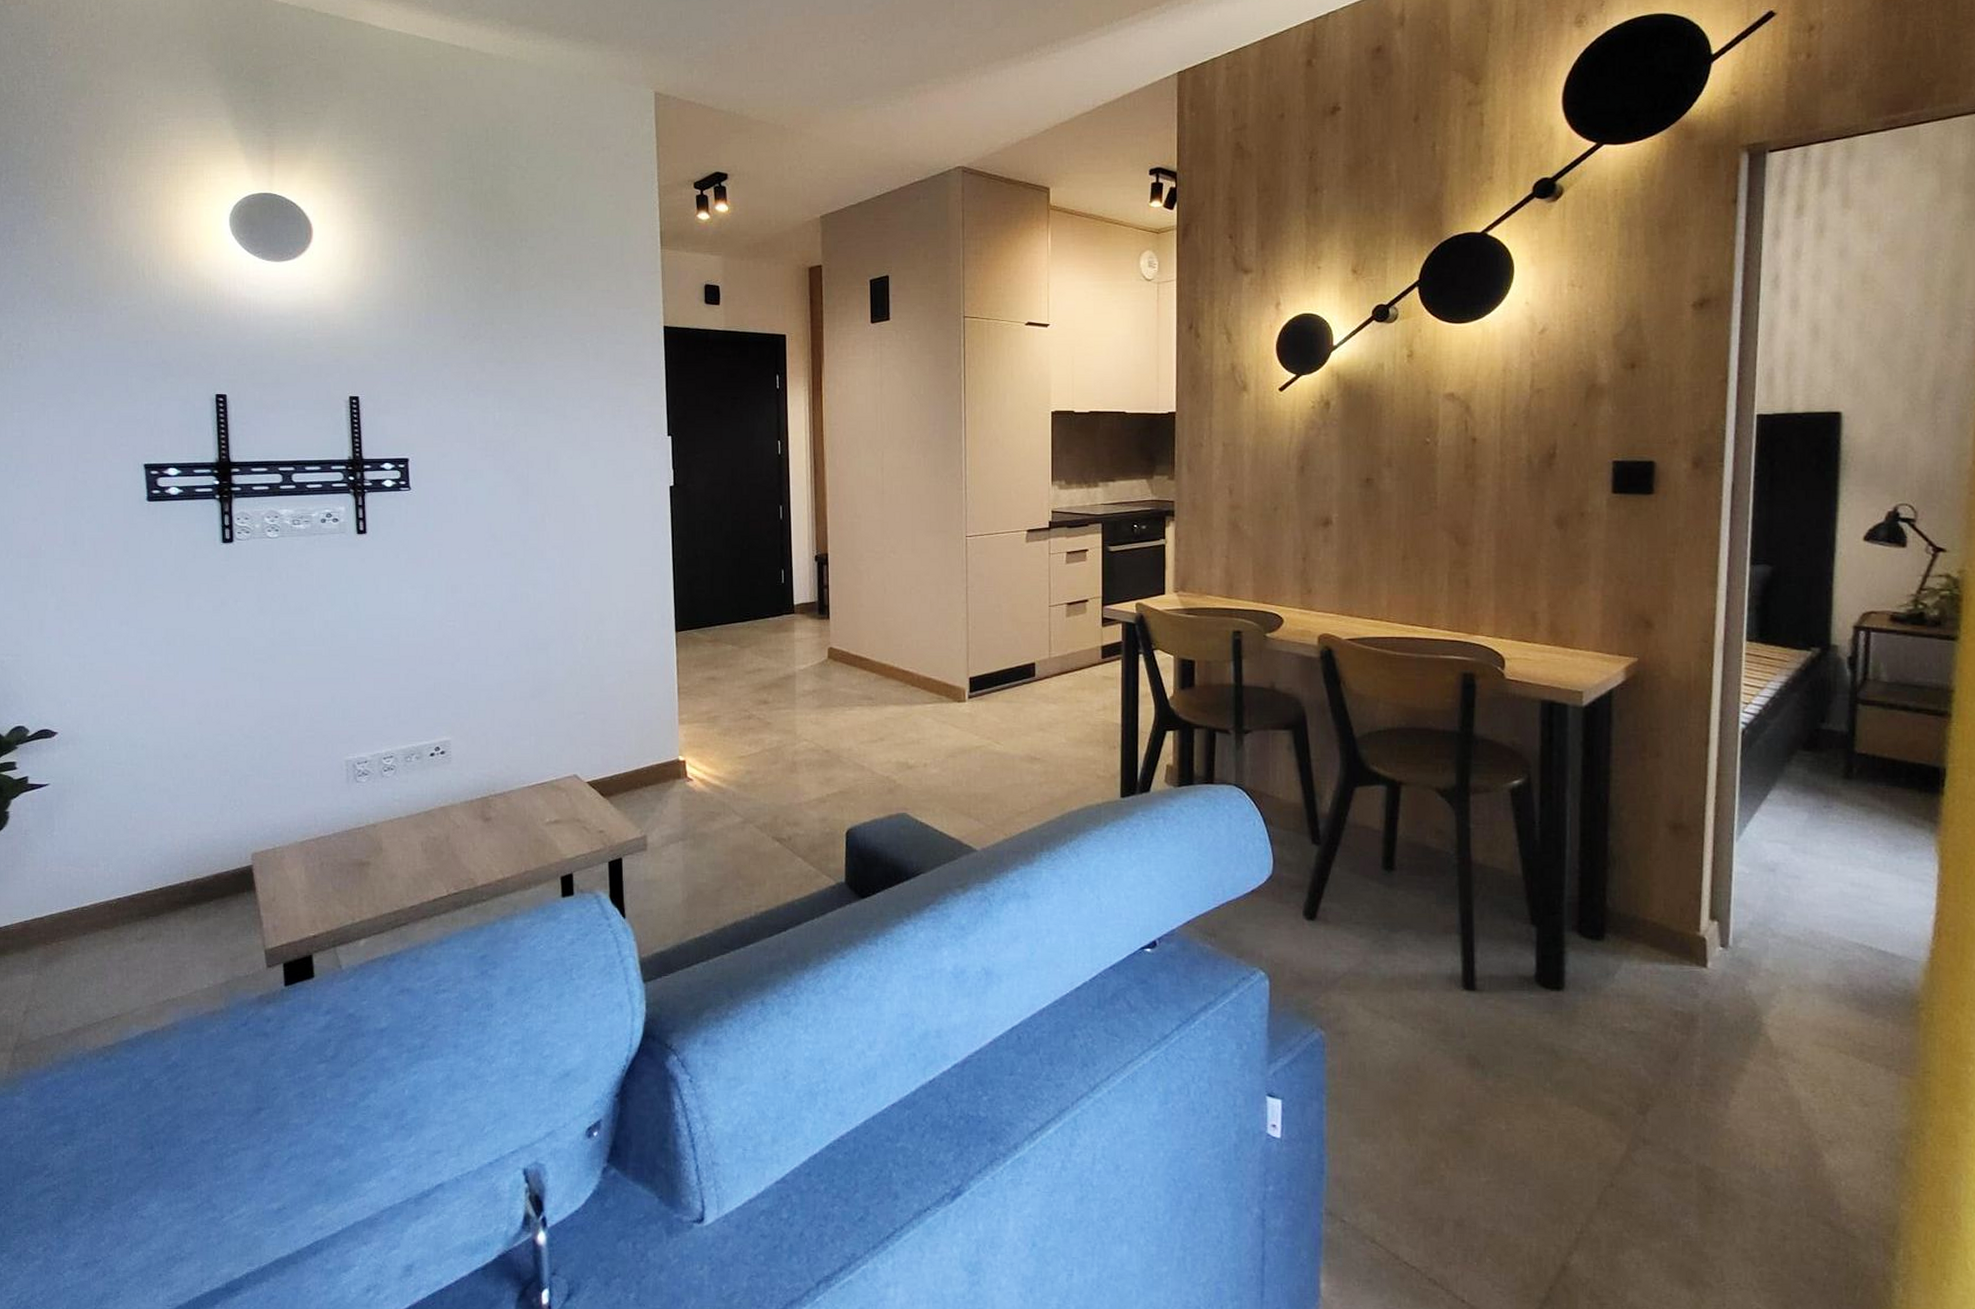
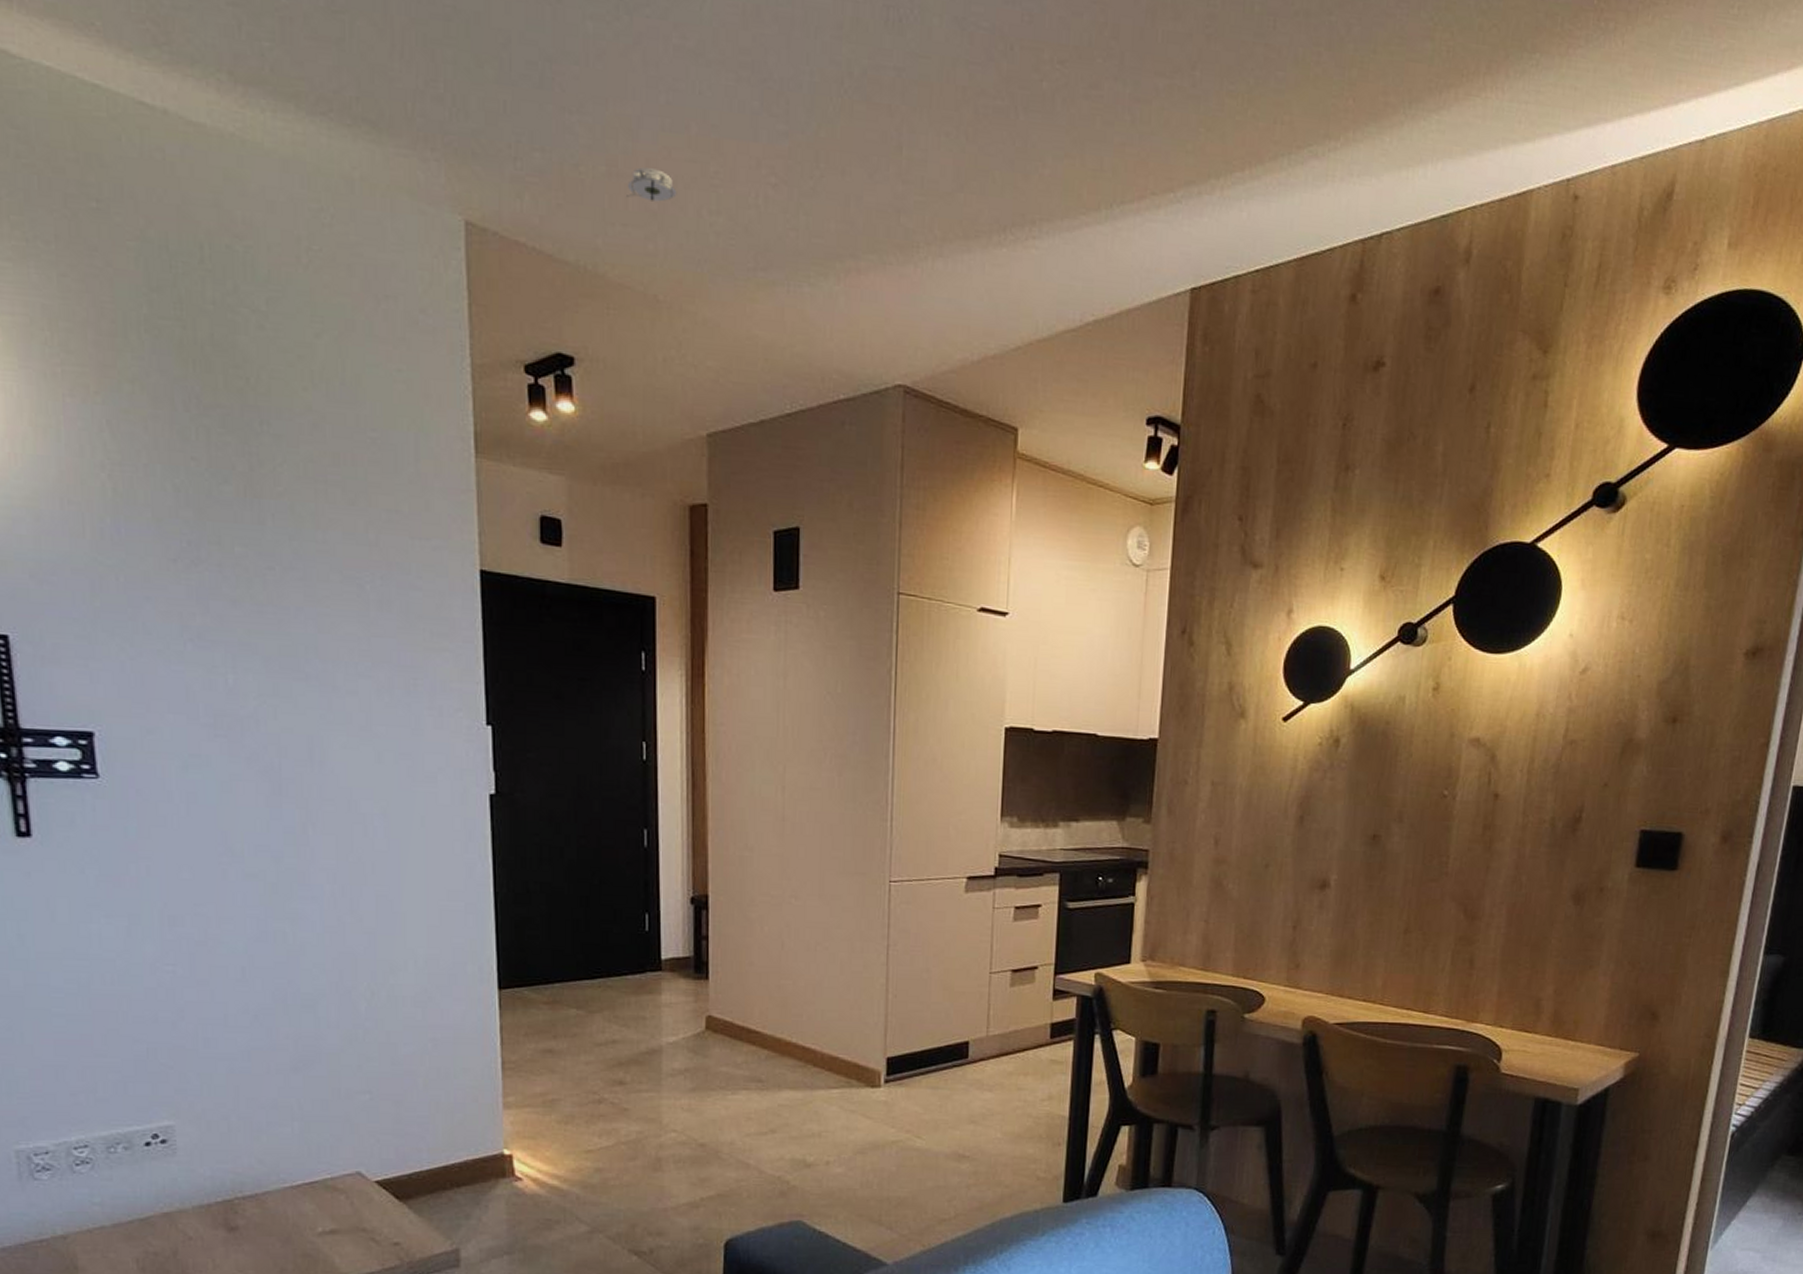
smoke detector: none [762,41,797,63] -> present [627,167,677,202]

